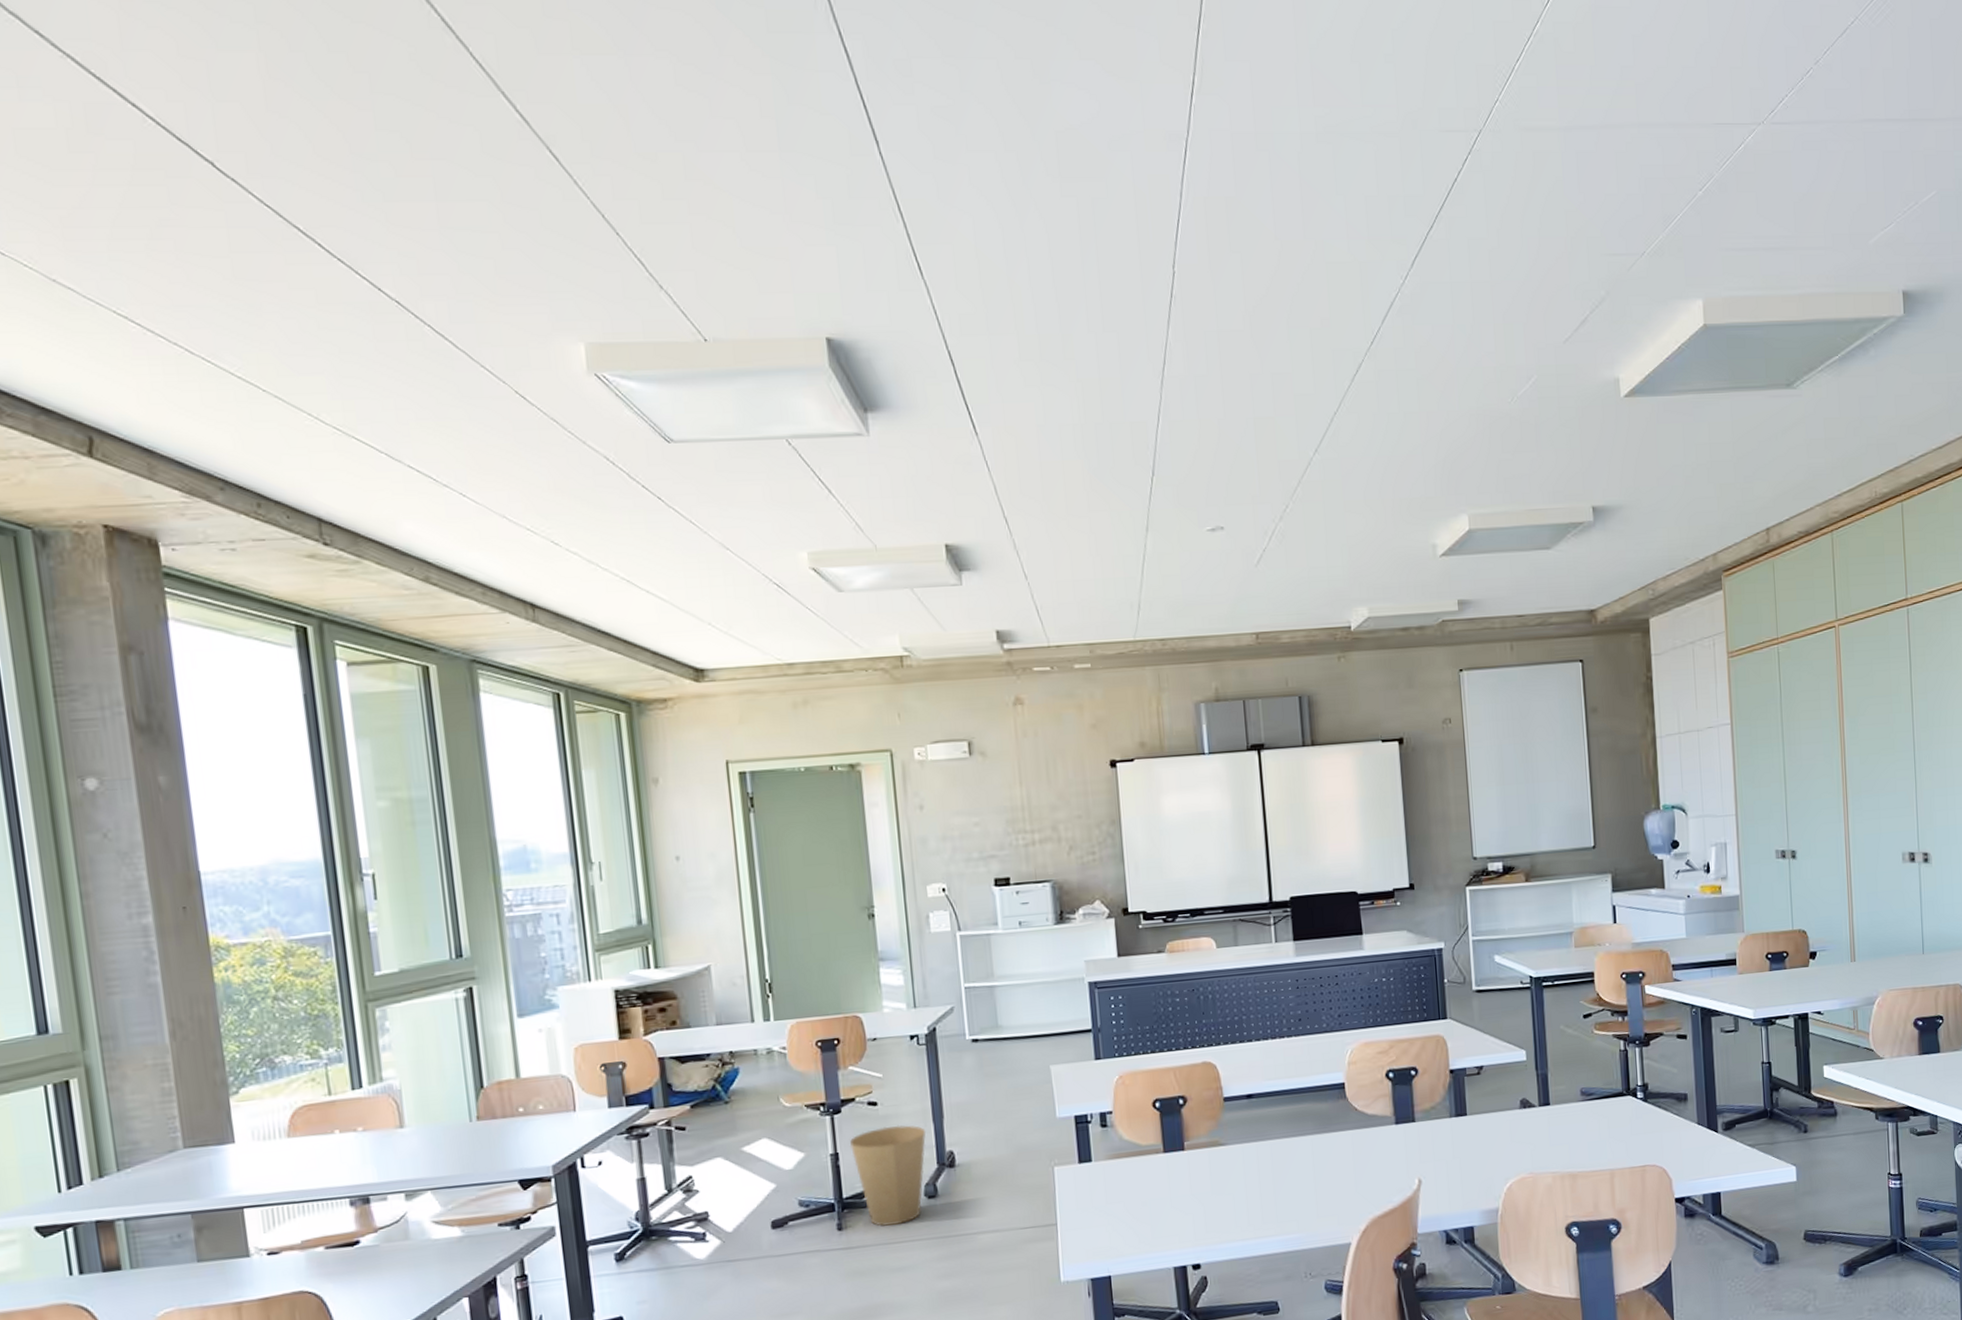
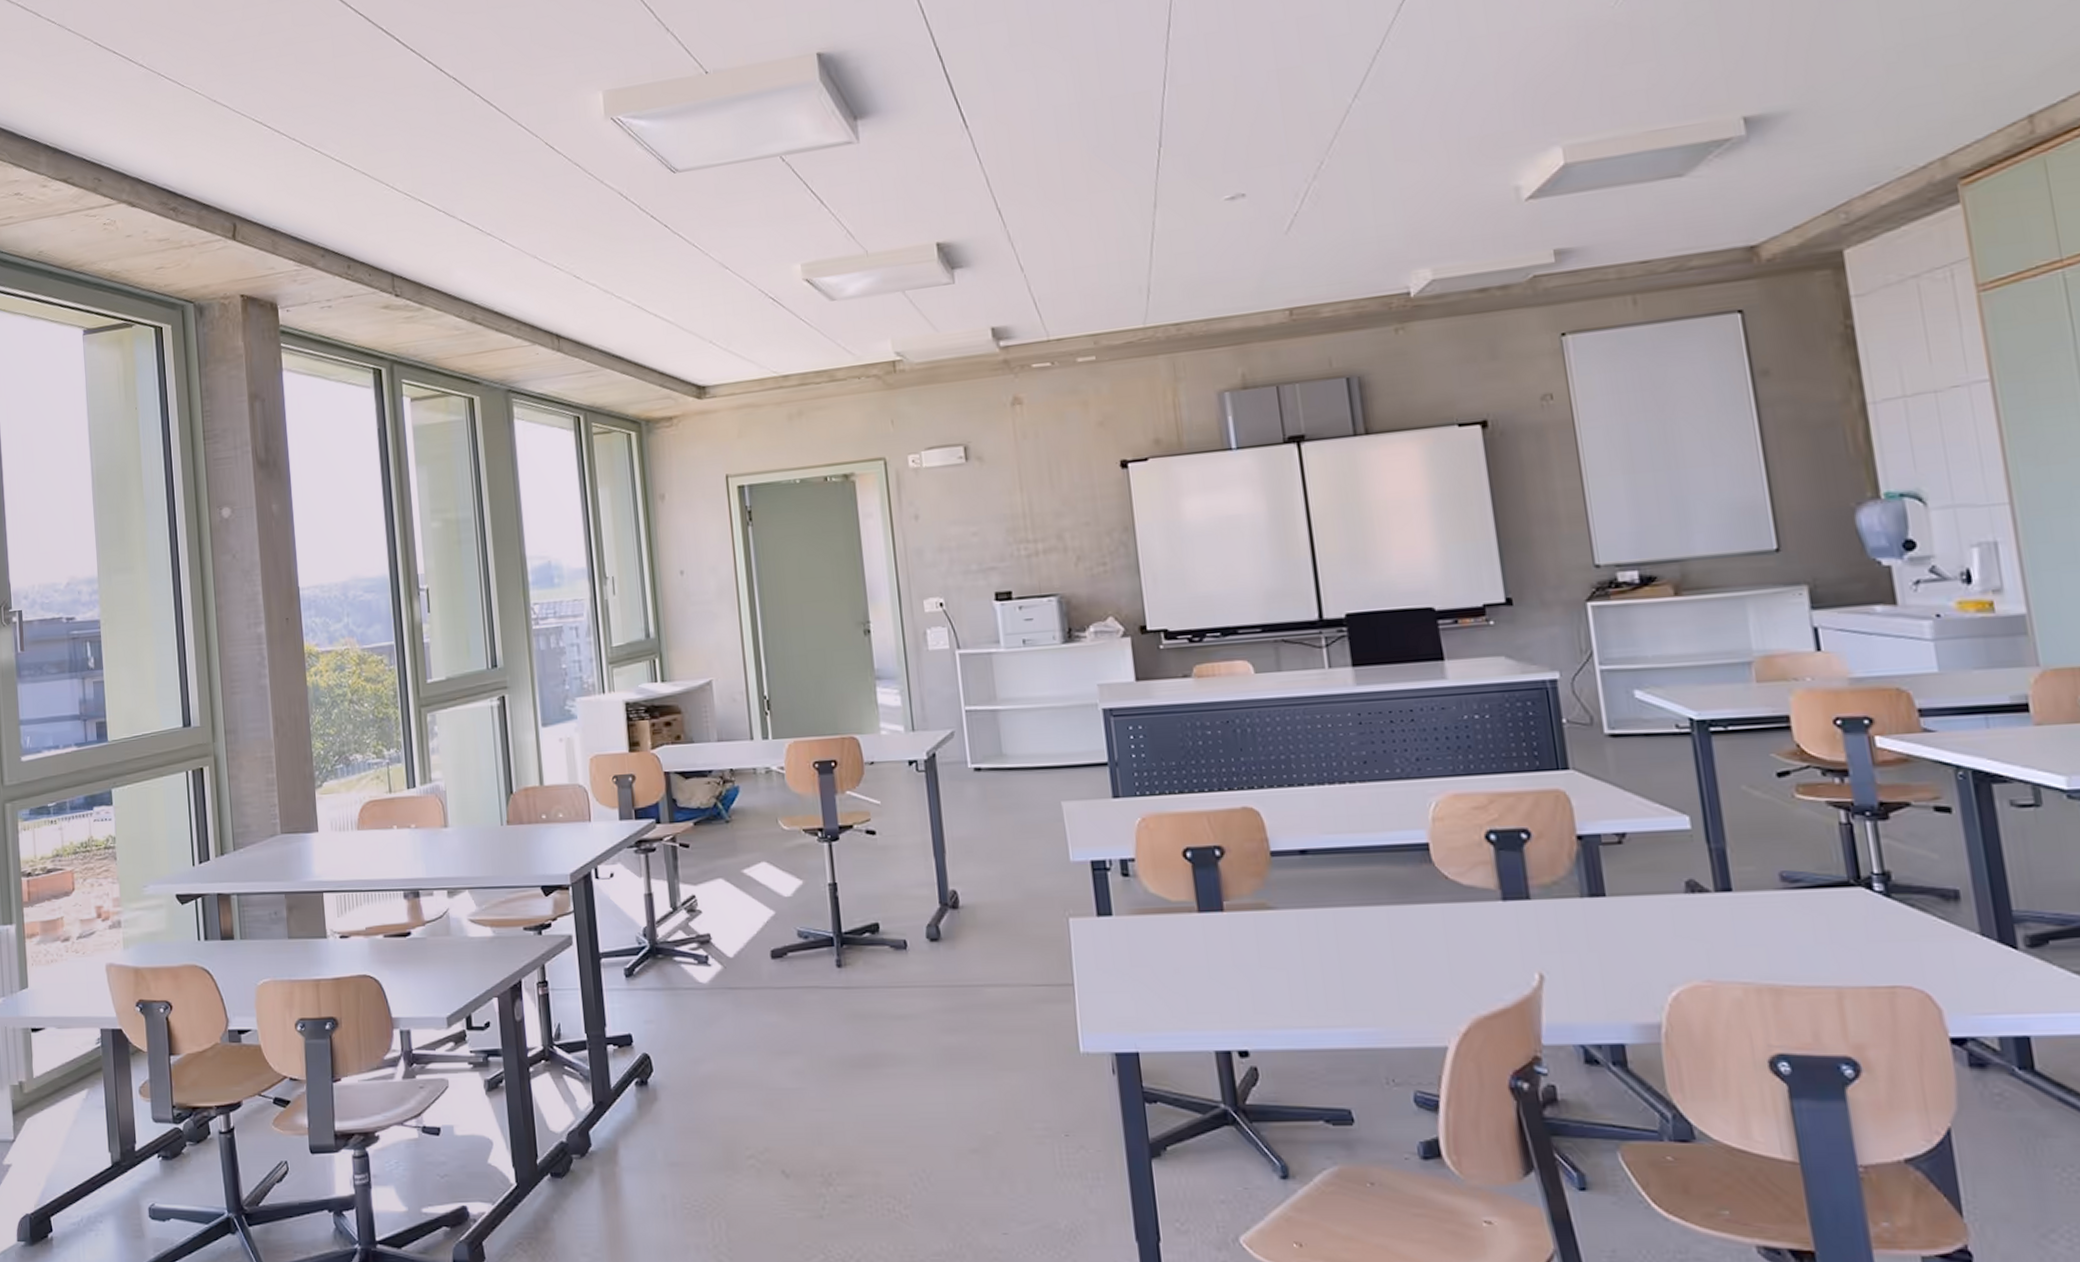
trash can: present [849,1125,926,1226] -> none [848,857,927,968]

